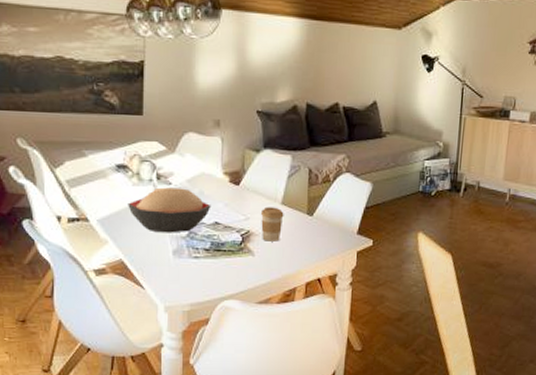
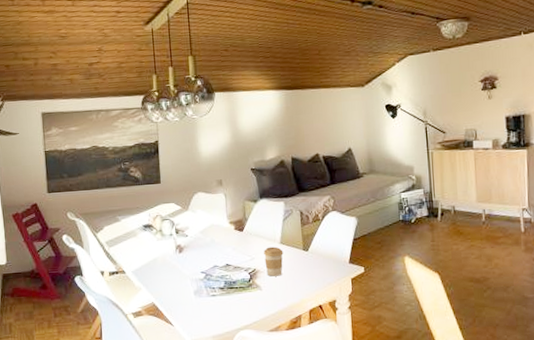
decorative bowl: present [128,187,211,233] -> none [155,238,222,277]

